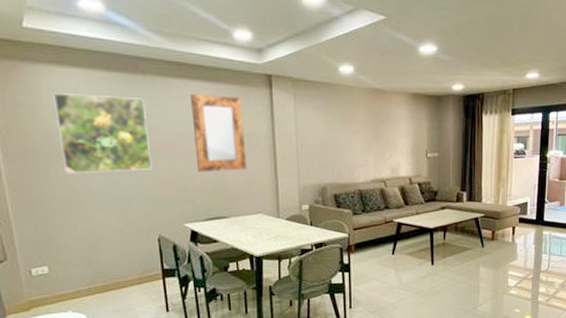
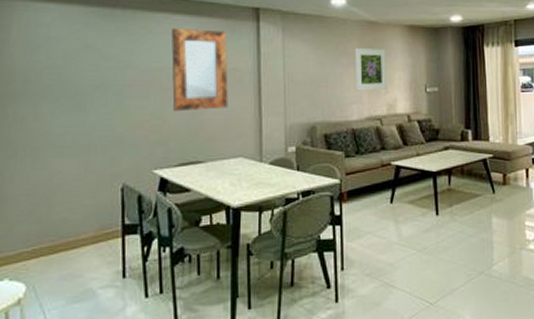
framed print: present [53,92,152,174] -> none [23,27,123,115]
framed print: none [362,115,391,156] -> present [355,48,386,91]

